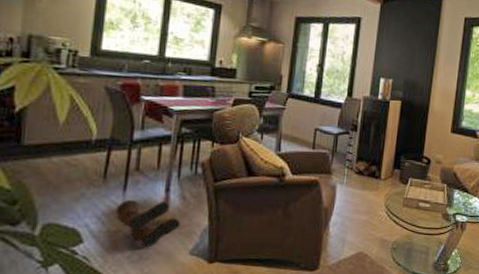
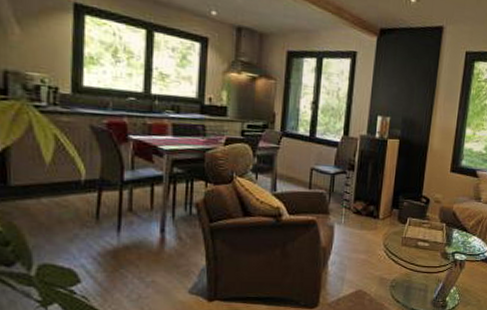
boots: present [116,199,181,247] -> none [111,240,178,286]

